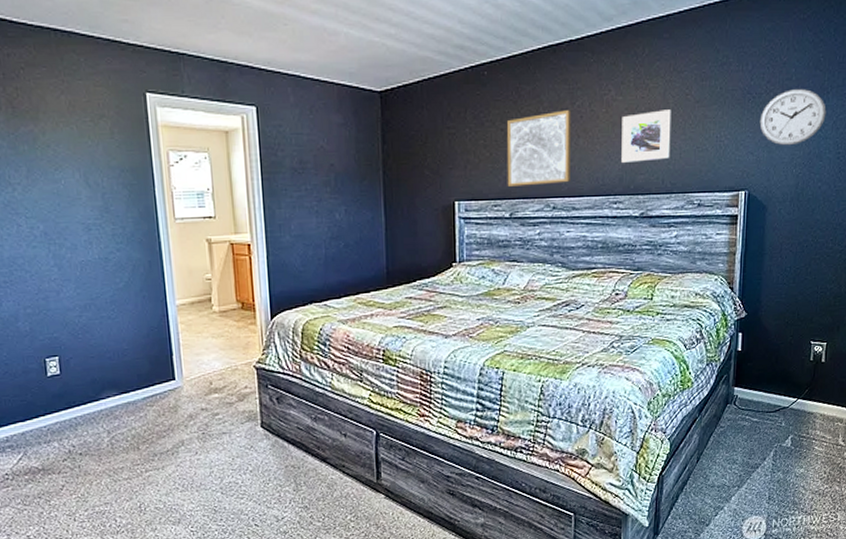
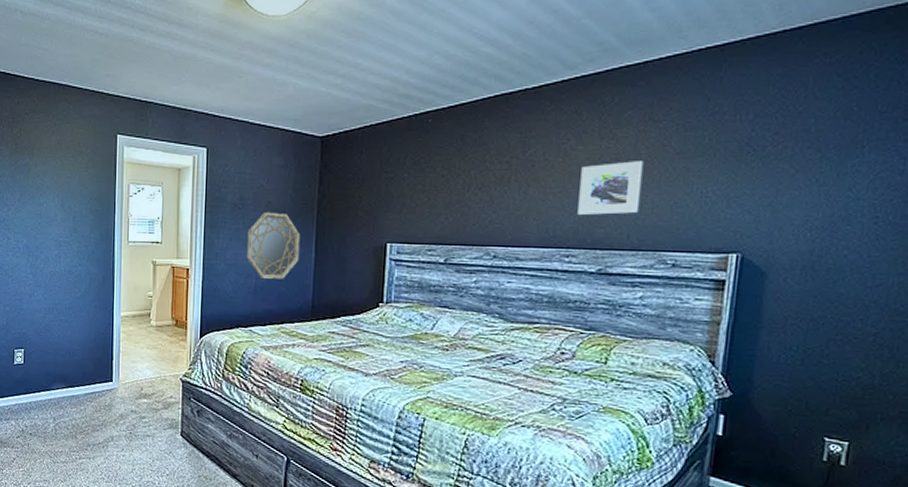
home mirror: none [311,175,369,249] -> present [246,212,301,280]
wall art: present [506,110,572,187] -> none [444,159,522,233]
wall clock: present [759,89,826,146] -> none [761,142,860,206]

